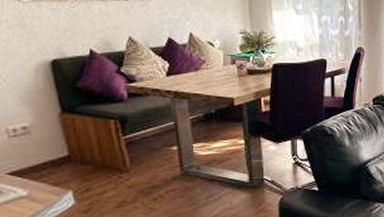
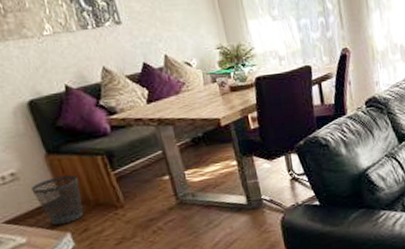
wastebasket: none [41,135,89,182] -> present [31,175,84,226]

